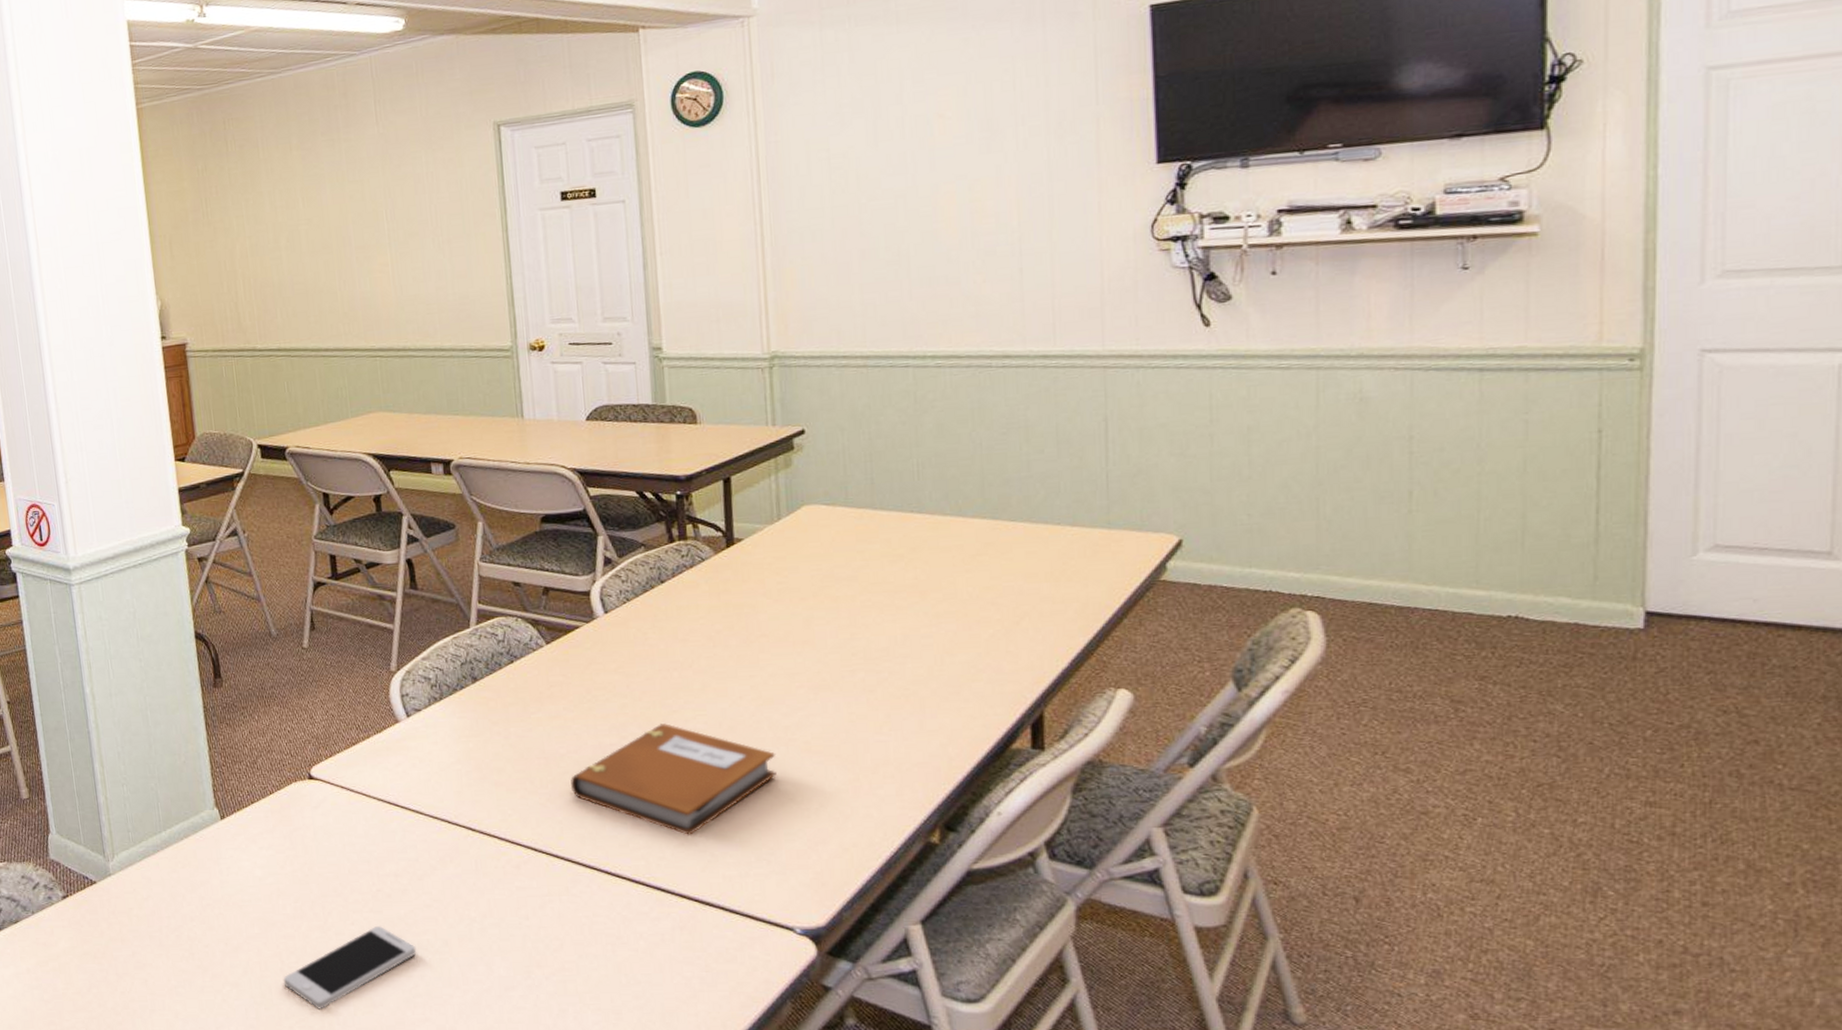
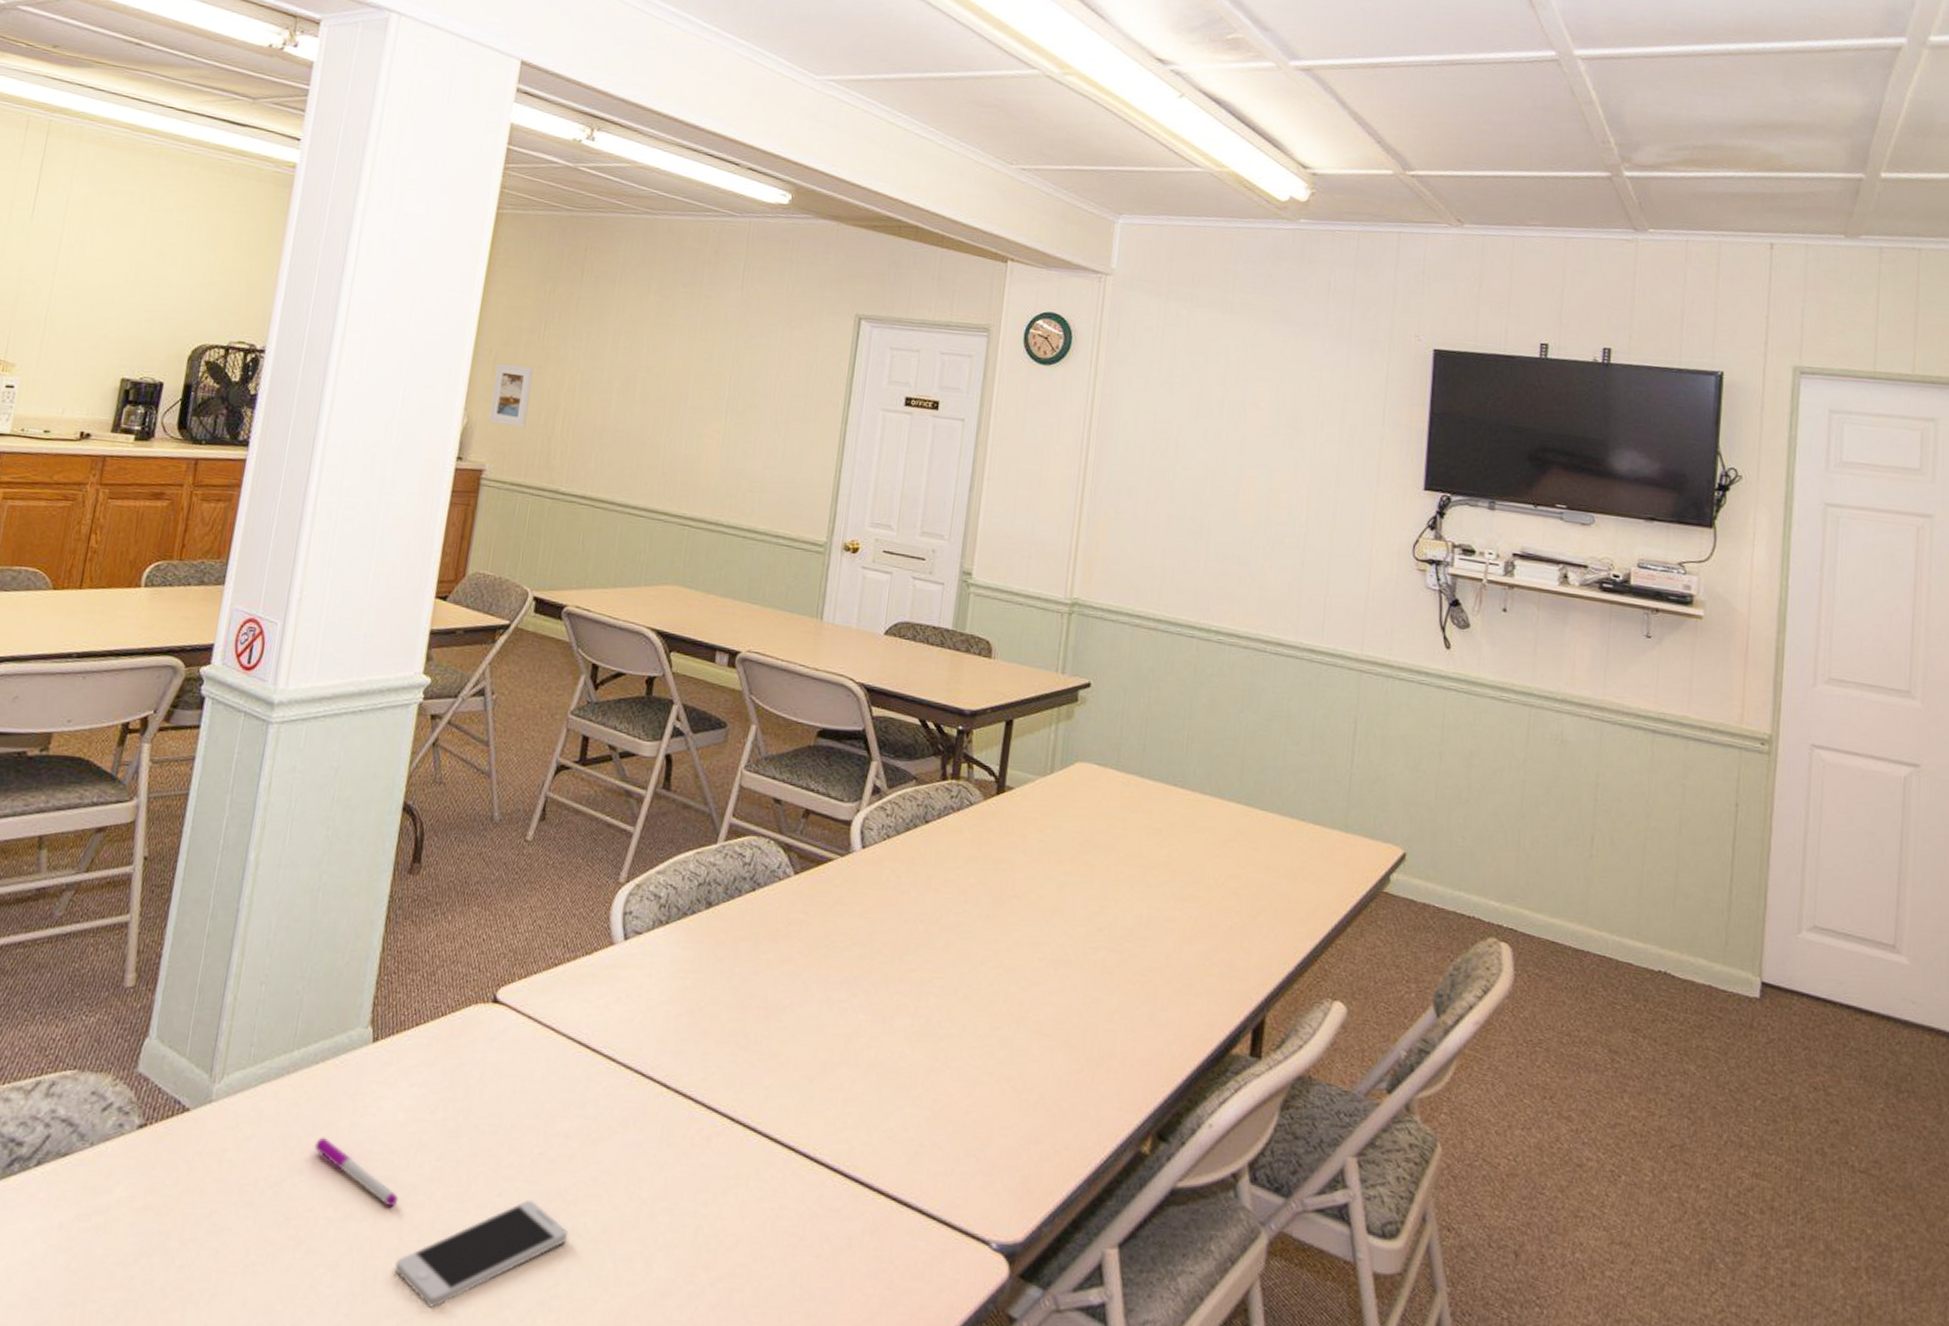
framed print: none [173,243,212,301] -> present [489,363,534,428]
pen: none [197,893,273,940] -> present [314,1137,399,1207]
notebook: present [570,723,777,835] -> none [785,983,1005,1118]

